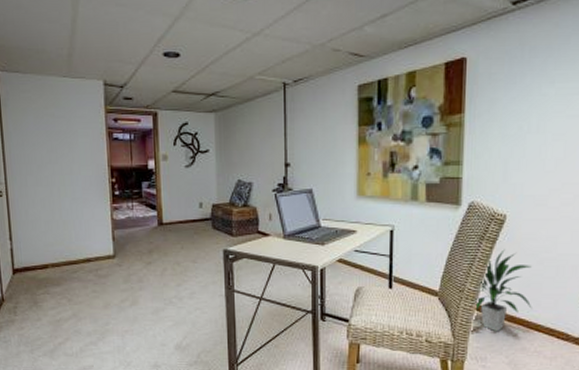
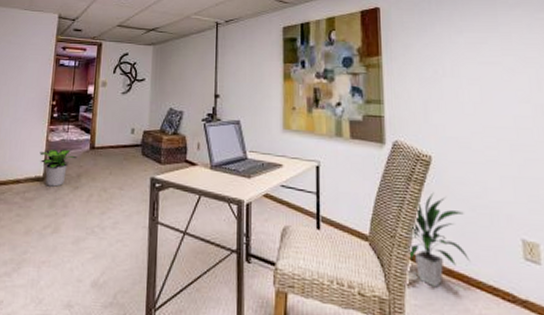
potted plant: none [106,226,146,263] -> present [39,148,77,187]

